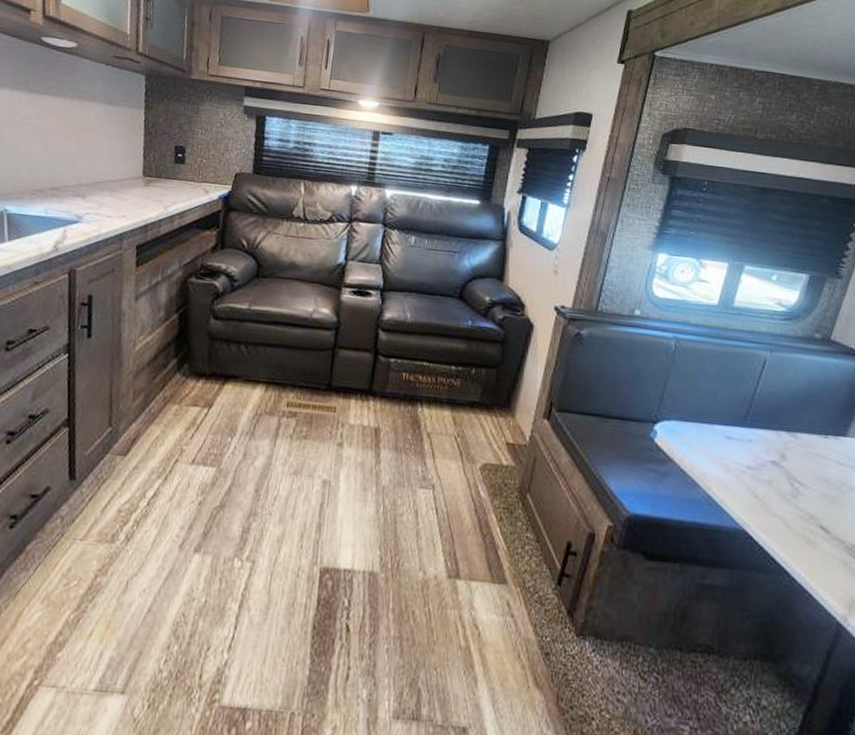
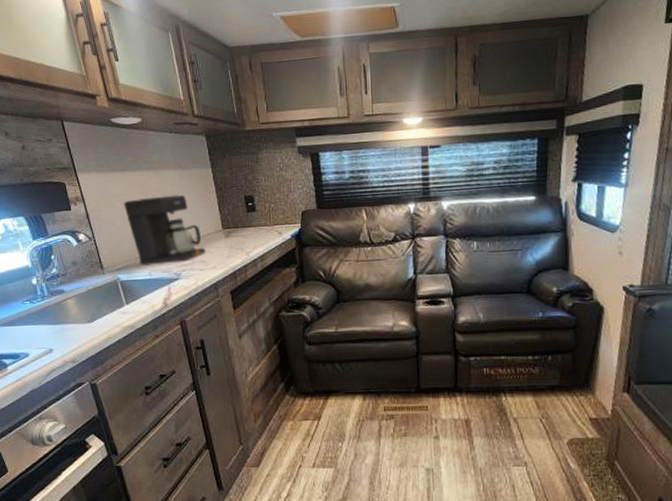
coffee maker: none [33,126,119,205] -> present [124,195,206,266]

